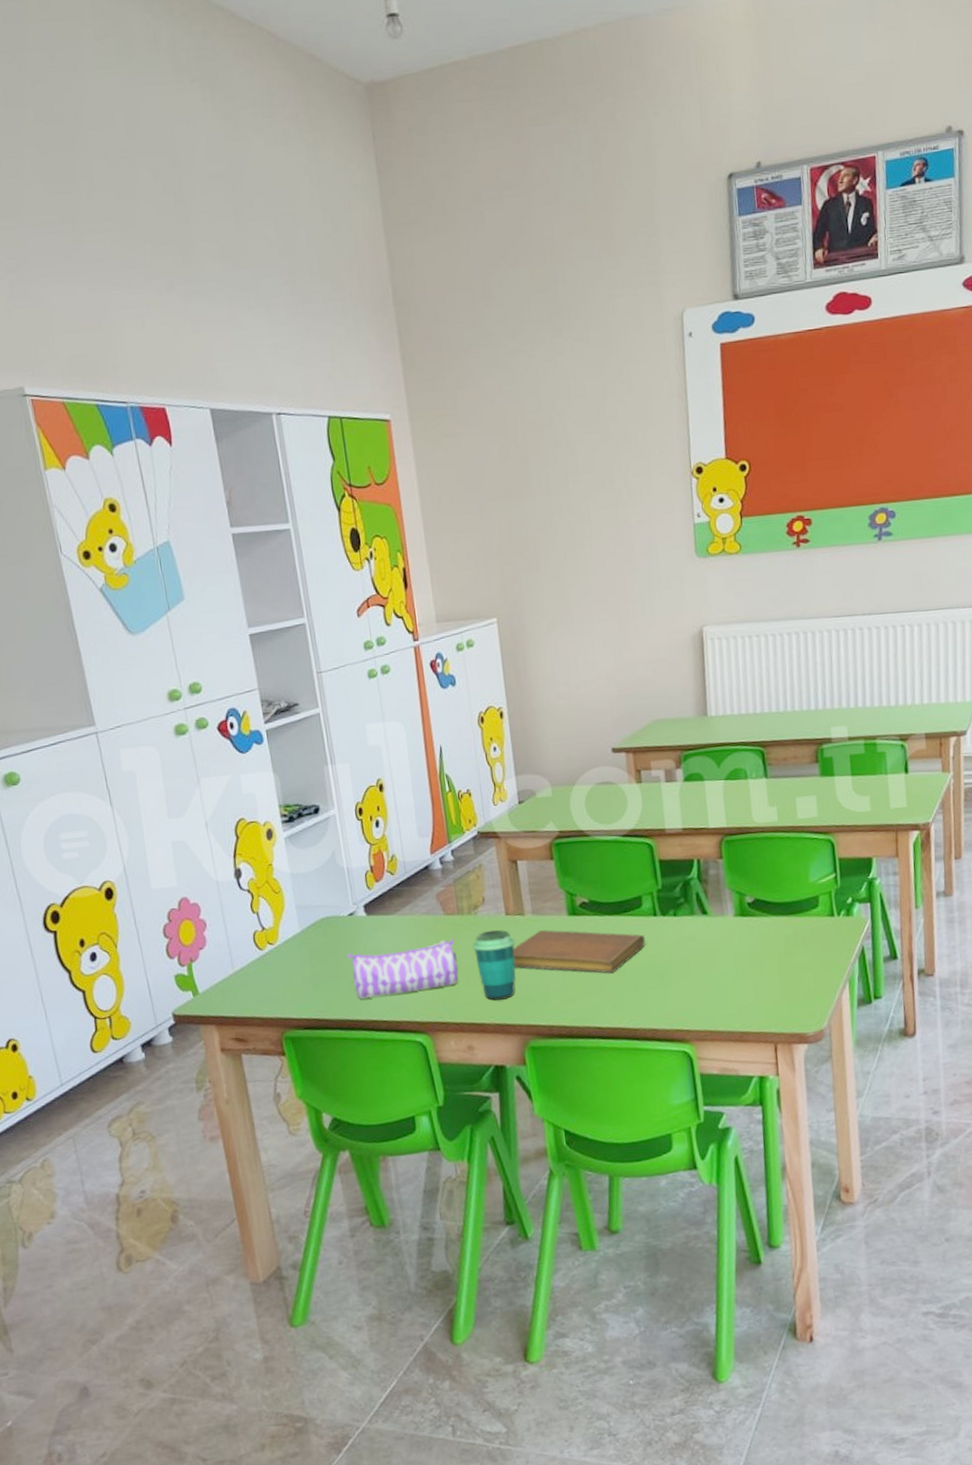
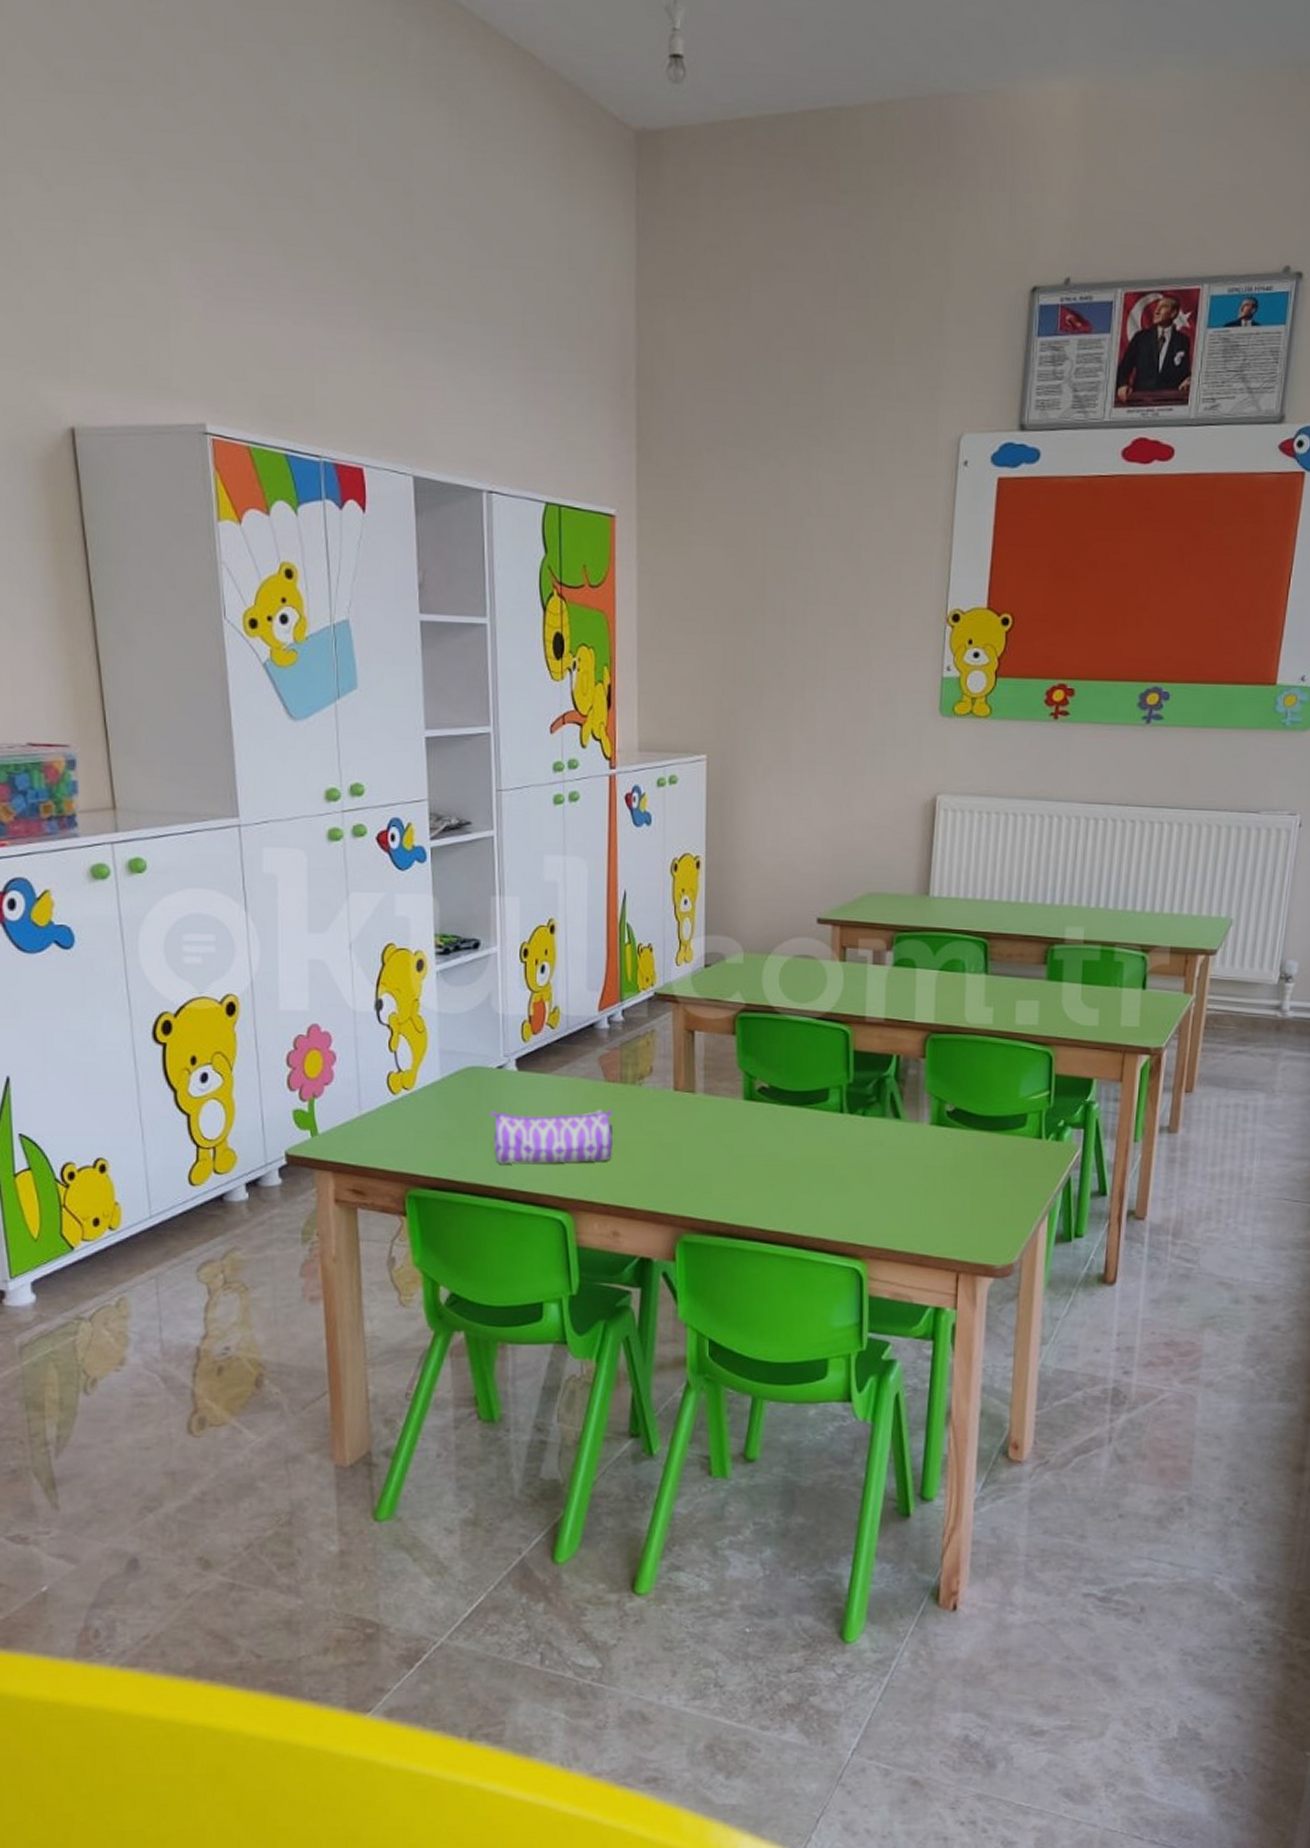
cup: present [472,929,516,1001] -> none [632,1105,681,1185]
notebook: present [512,929,645,974] -> none [676,1113,826,1171]

